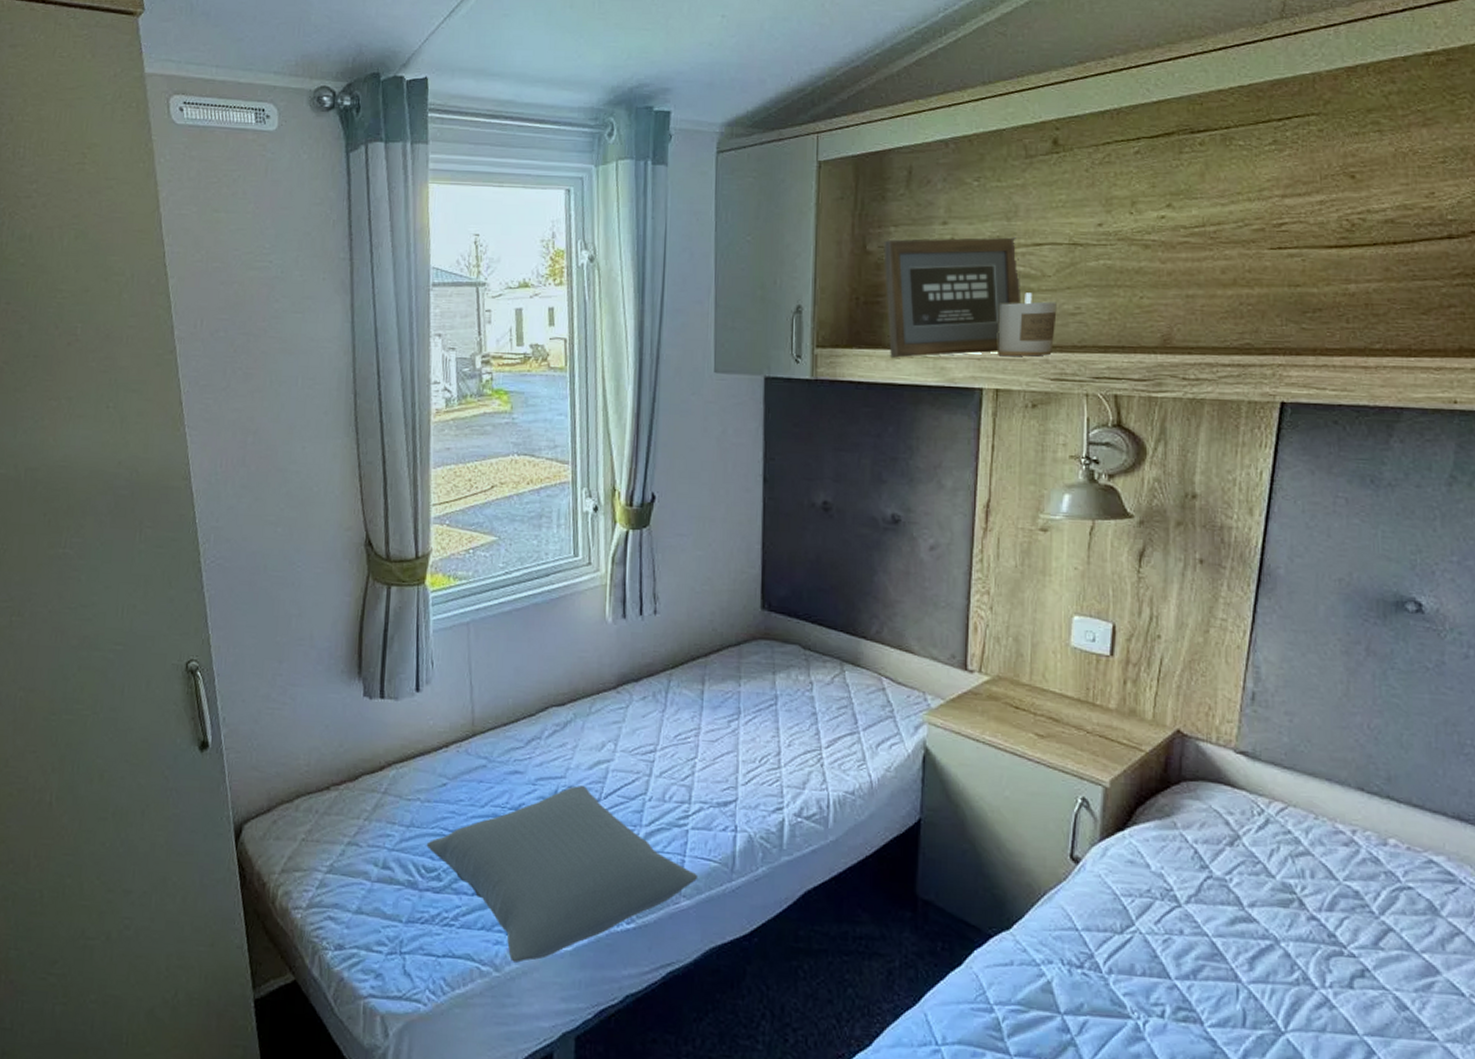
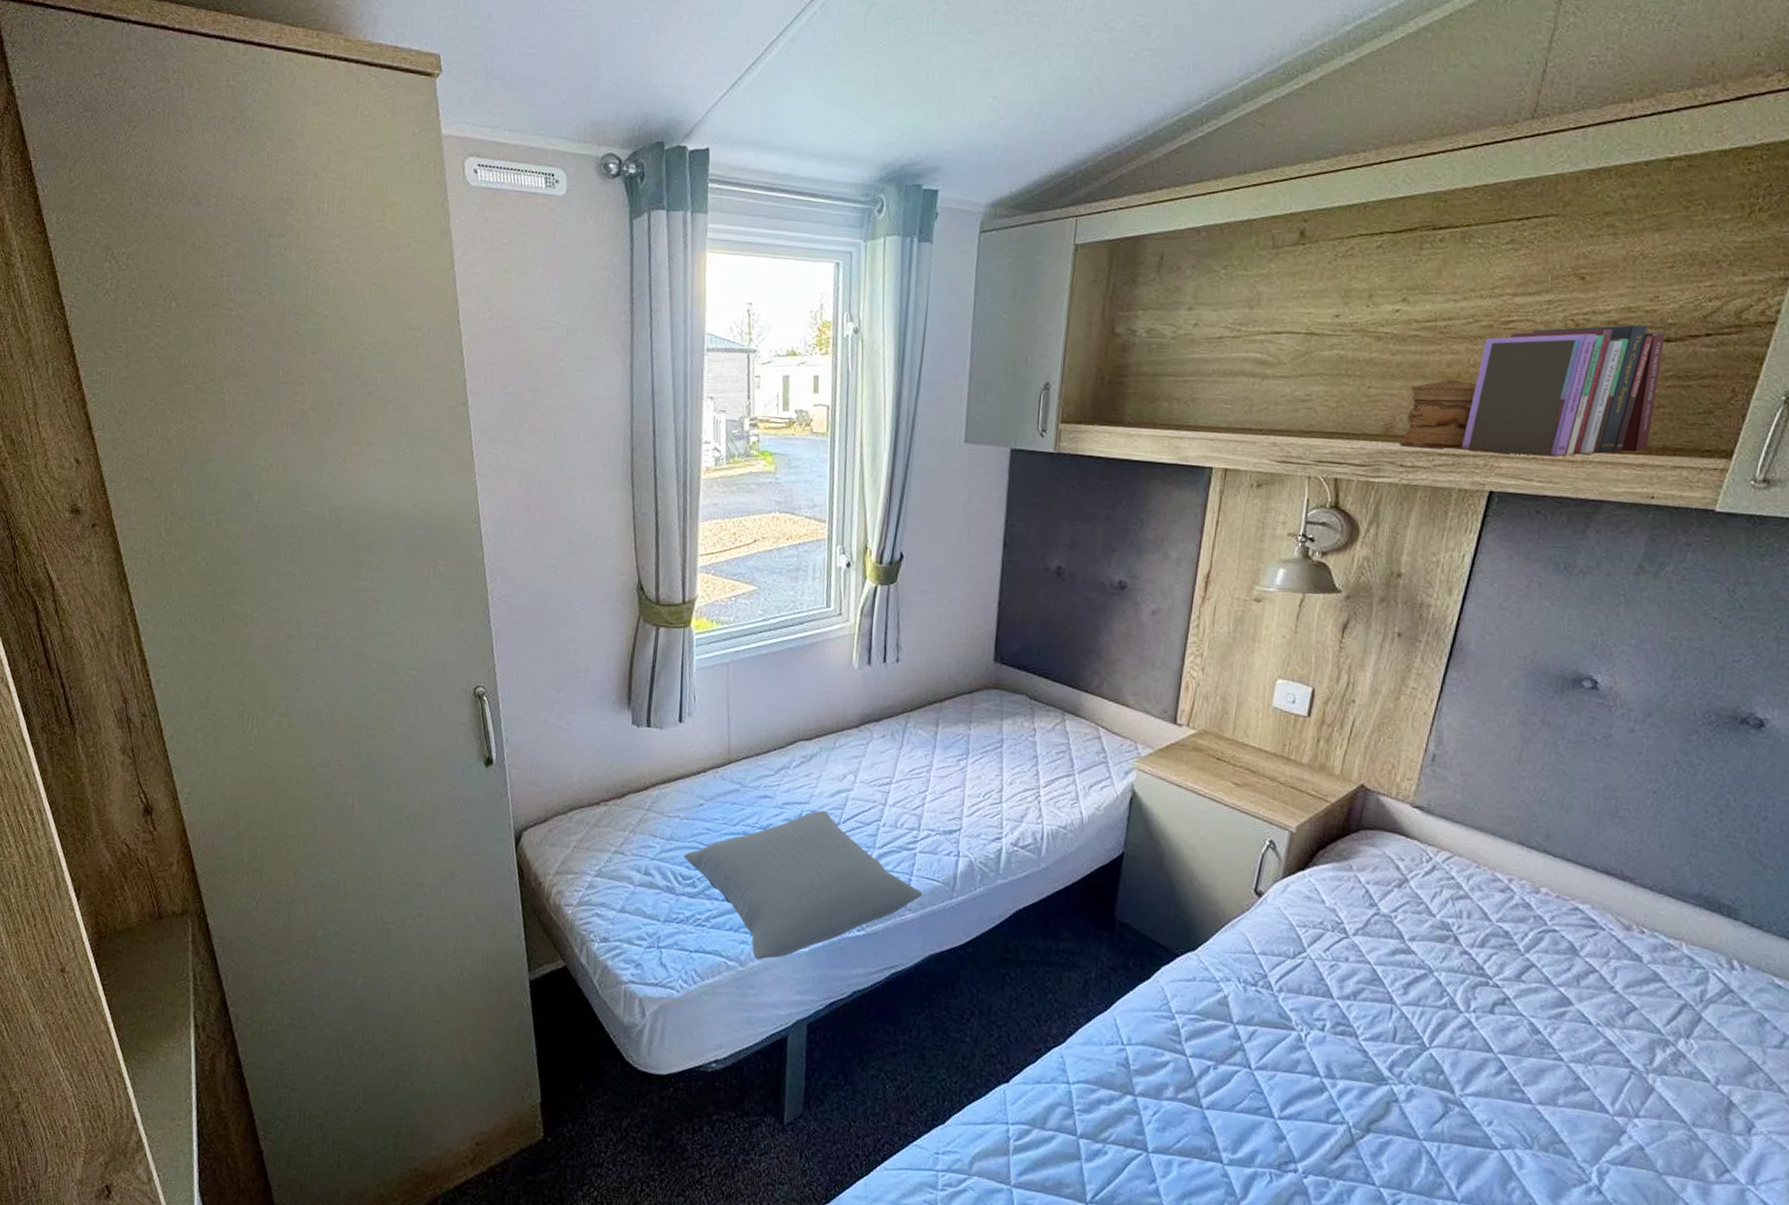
picture frame: present [883,237,1022,358] -> none [1129,322,1258,436]
candle: present [998,292,1058,357] -> none [1230,378,1291,439]
decorative box: none [1179,286,1255,359] -> present [1399,379,1477,449]
books: none [1245,222,1447,363] -> present [1461,324,1666,457]

